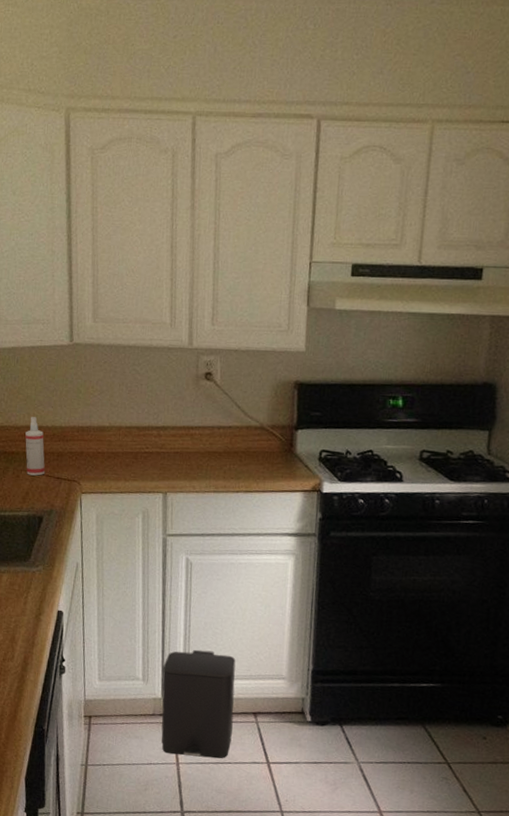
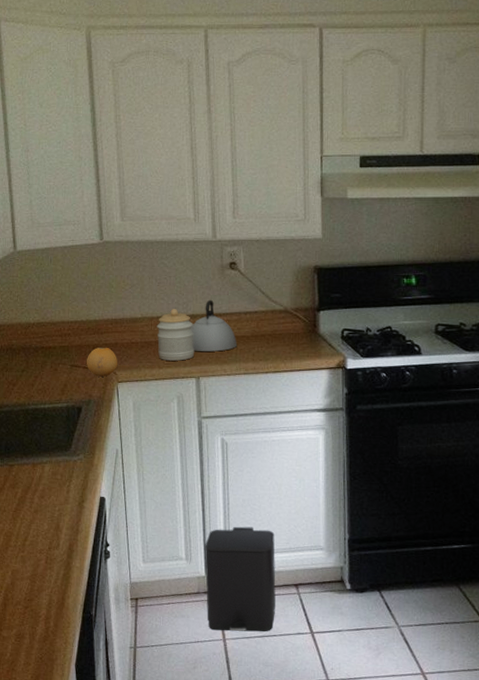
spray bottle: present [25,417,45,476] -> none [61,312,81,368]
fruit: none [50,455,83,487] -> present [87,347,118,377]
jar: none [125,419,164,474] -> present [157,309,195,361]
kettle: none [160,411,209,467] -> present [191,299,238,352]

